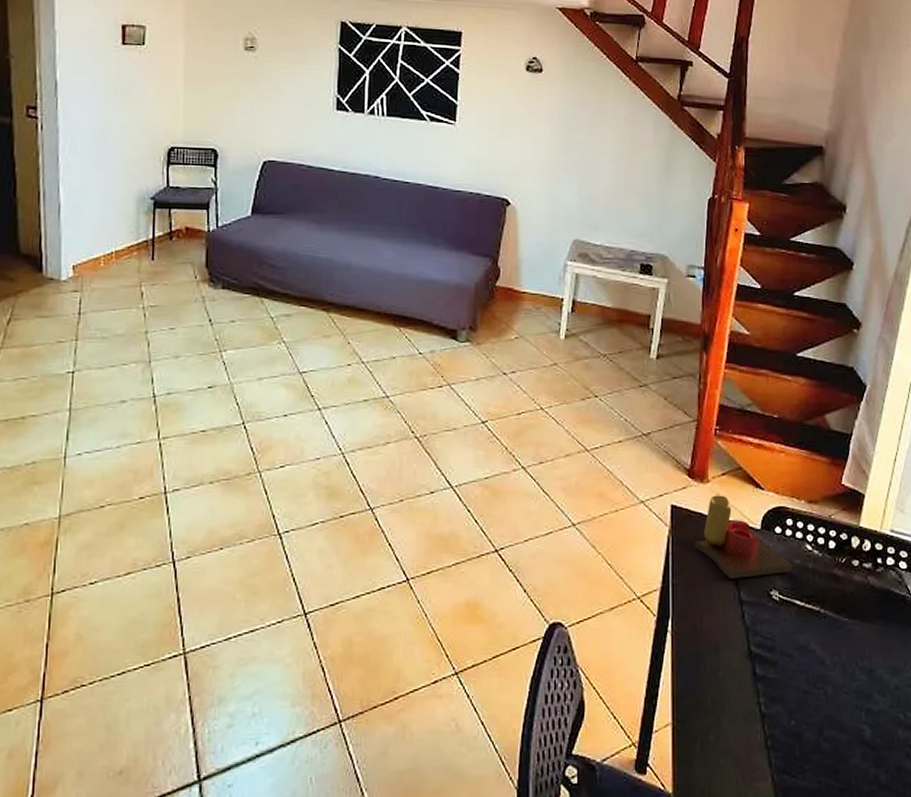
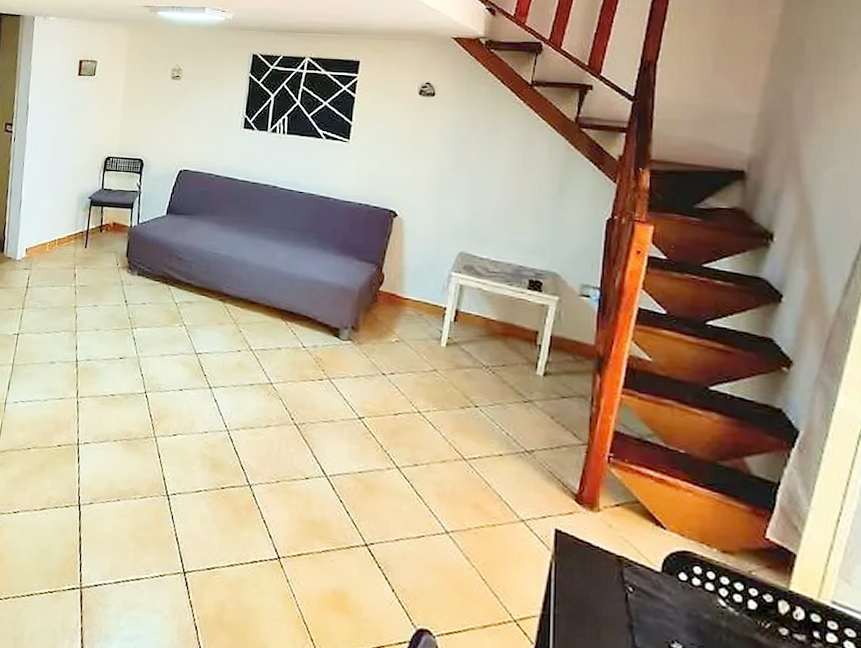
candle: present [695,495,792,579] -> none [581,526,700,627]

